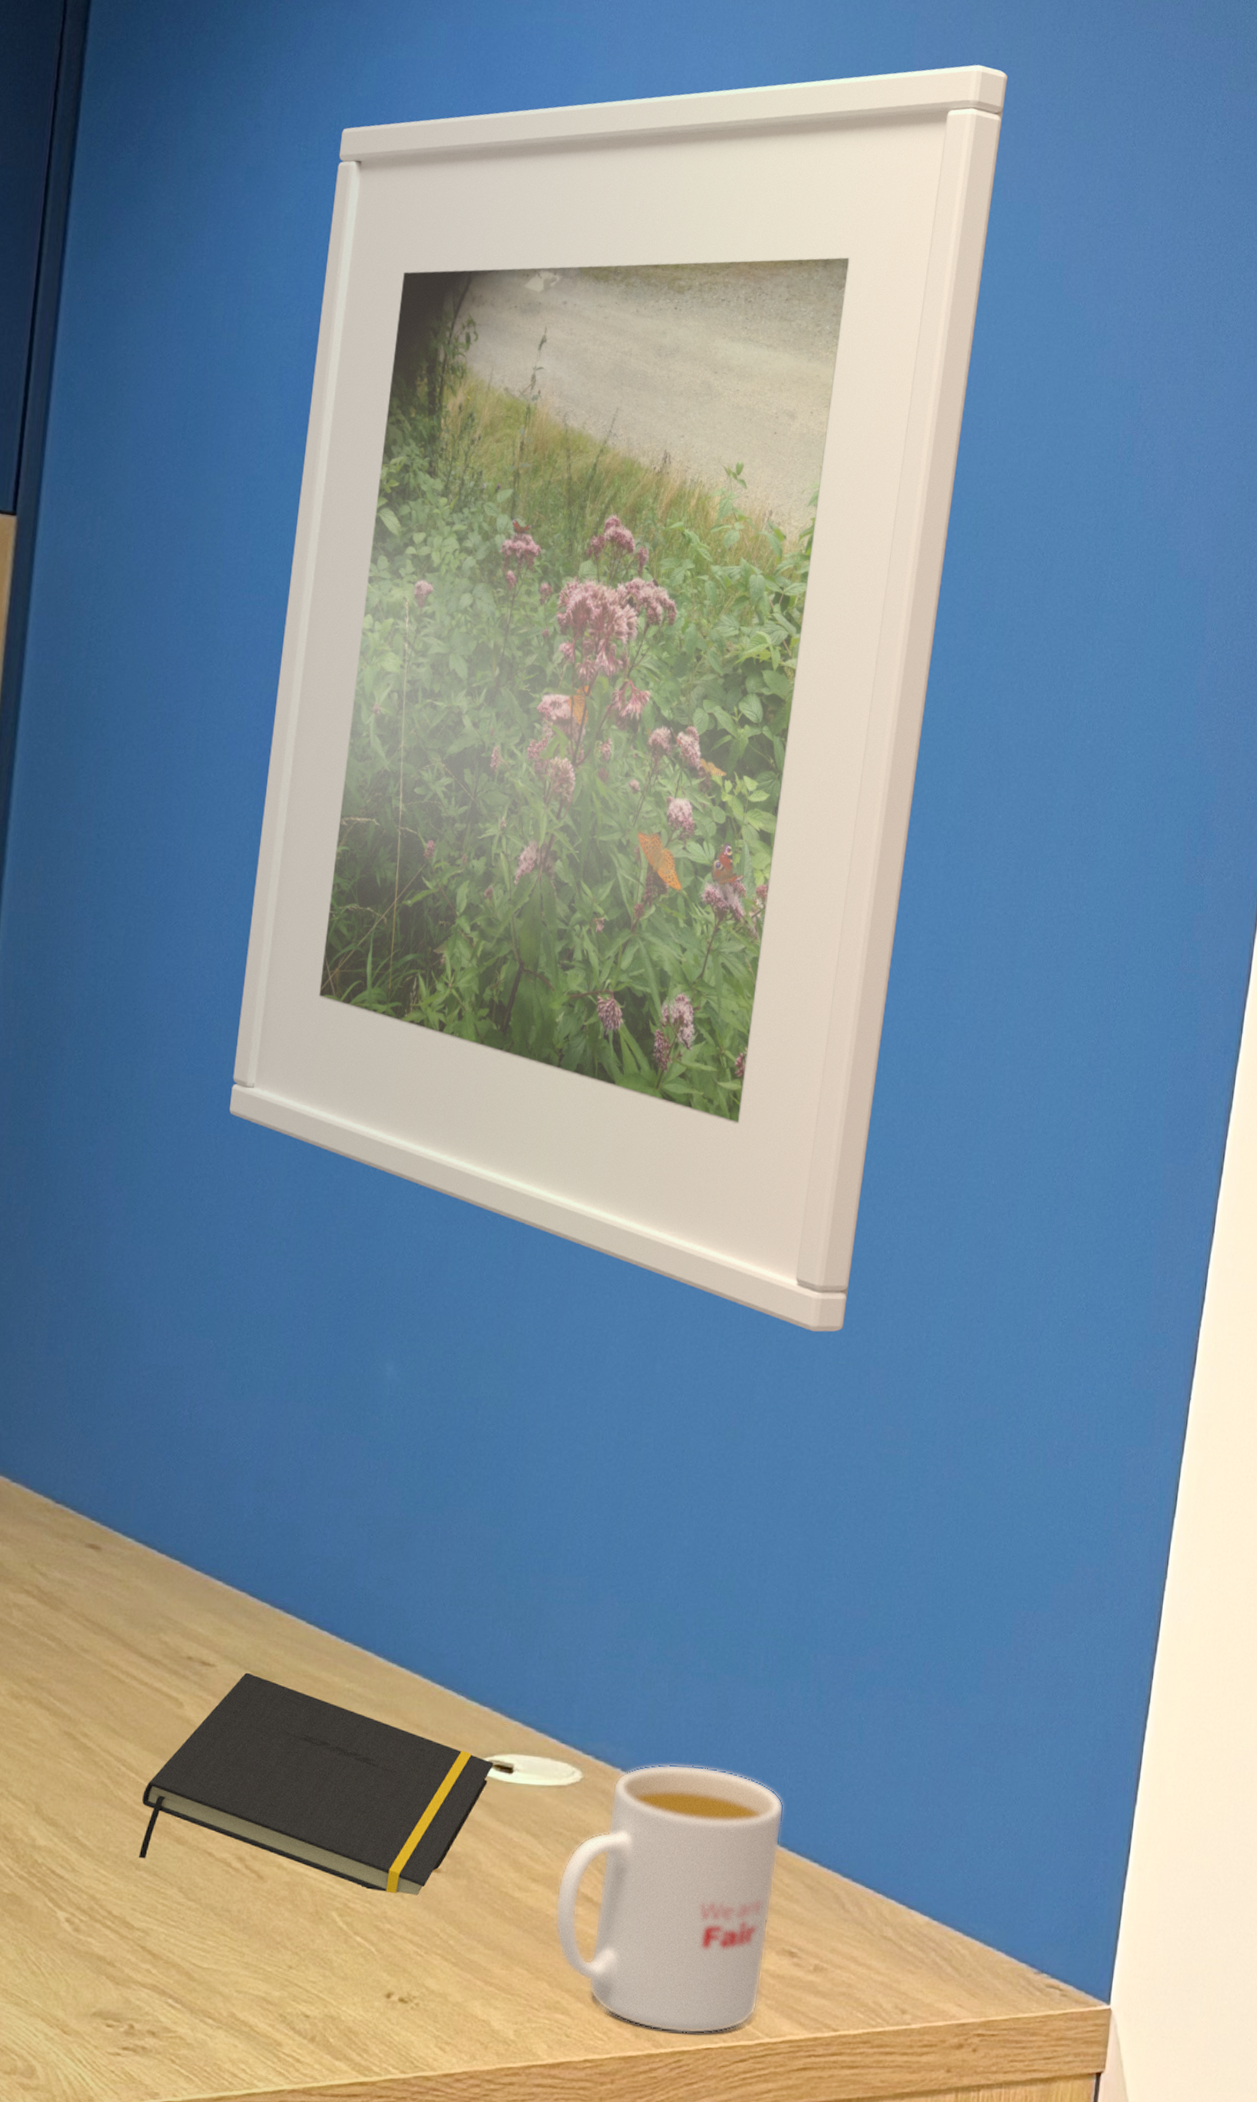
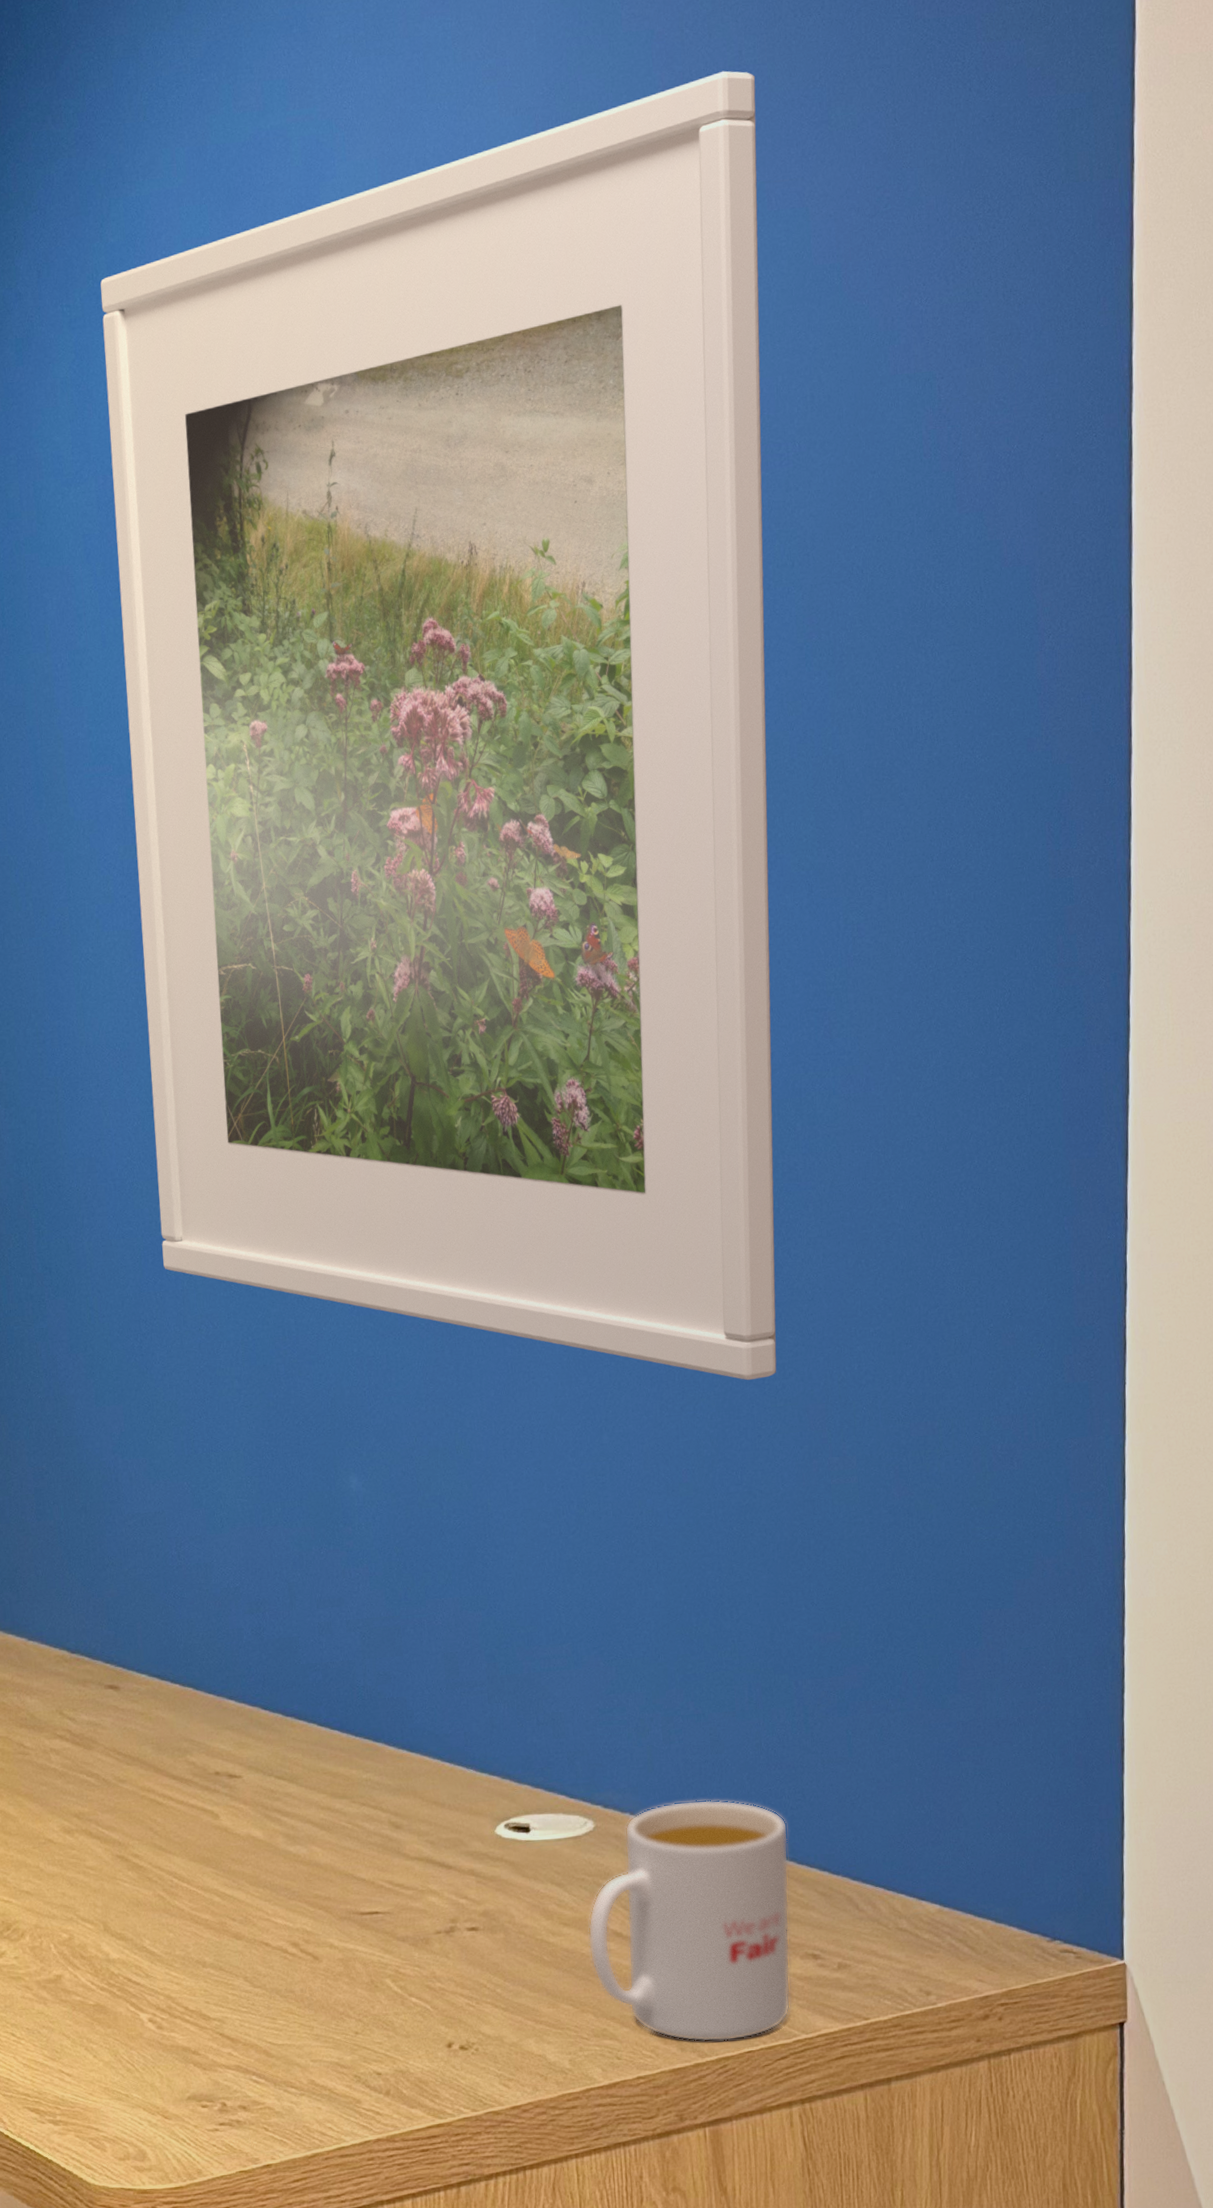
notepad: present [138,1672,494,1895] -> none [197,1778,511,1957]

